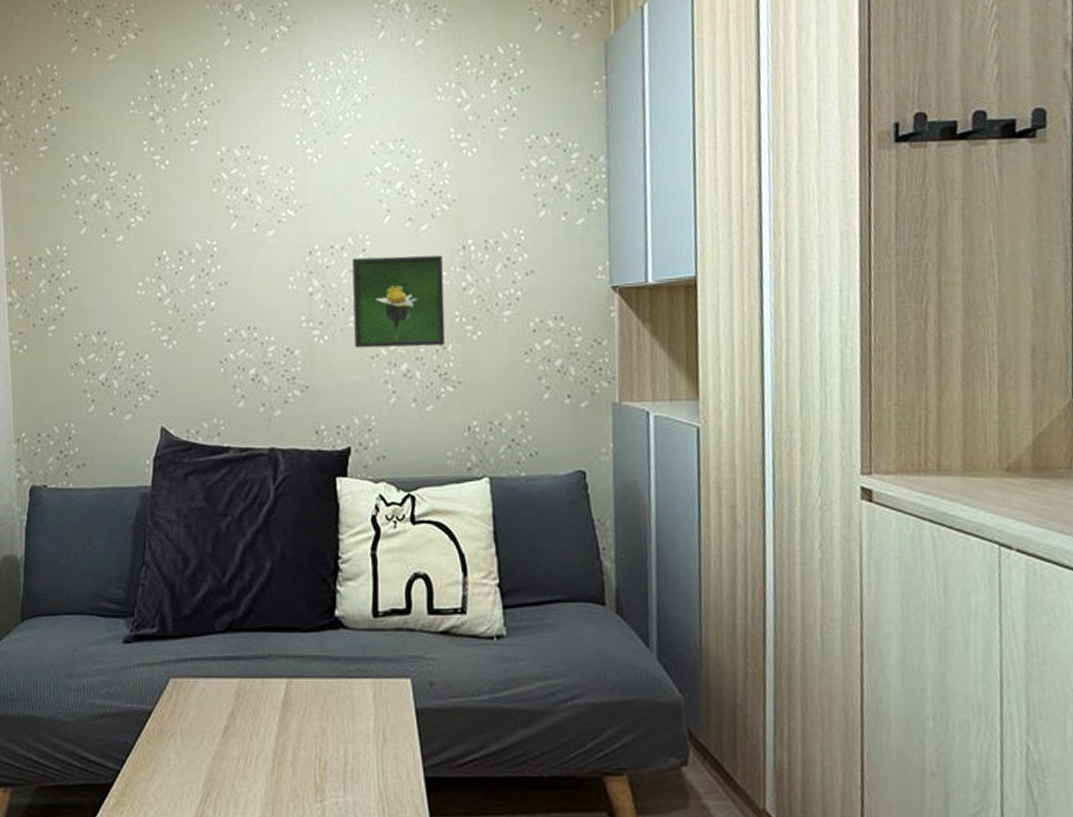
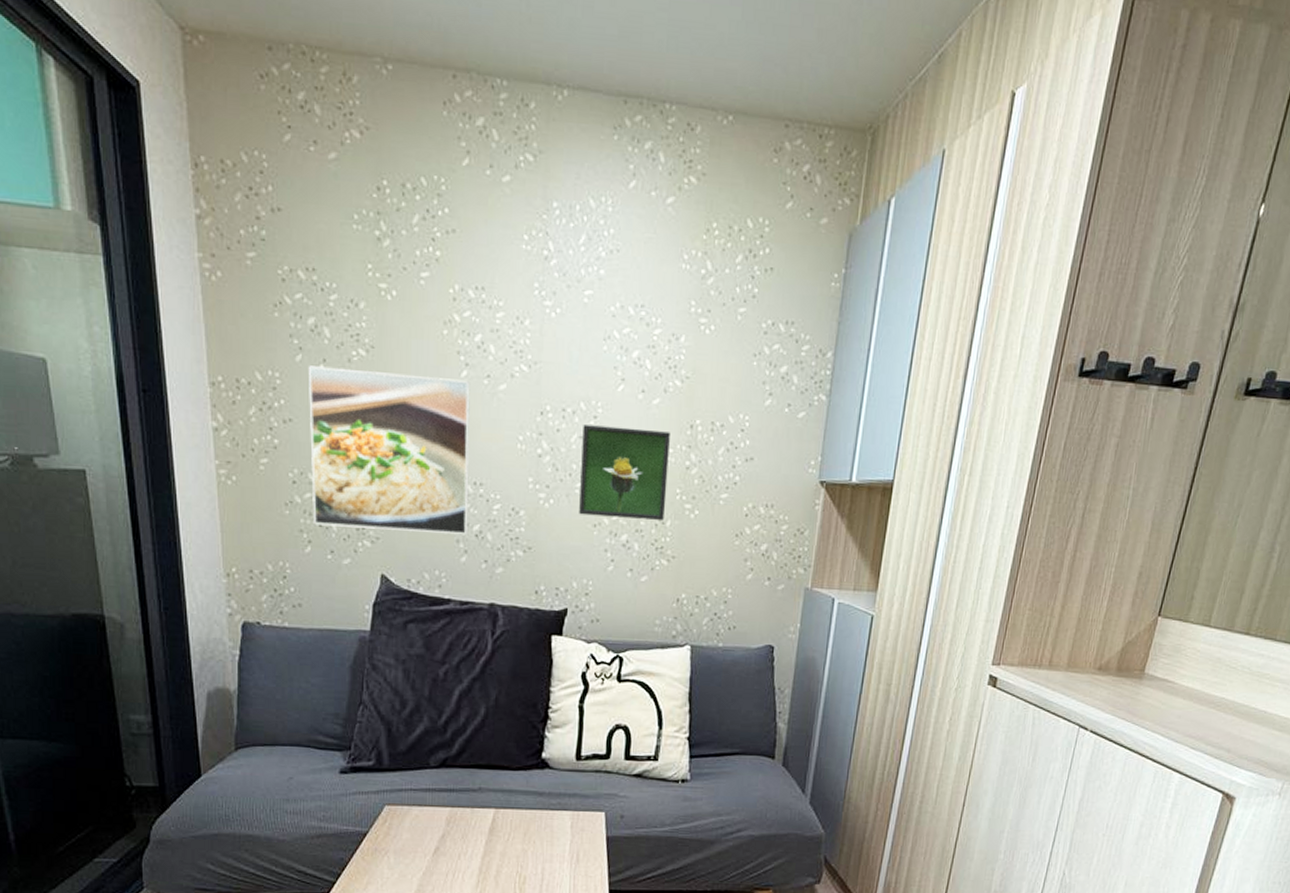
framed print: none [91,231,244,384] -> present [308,366,471,534]

